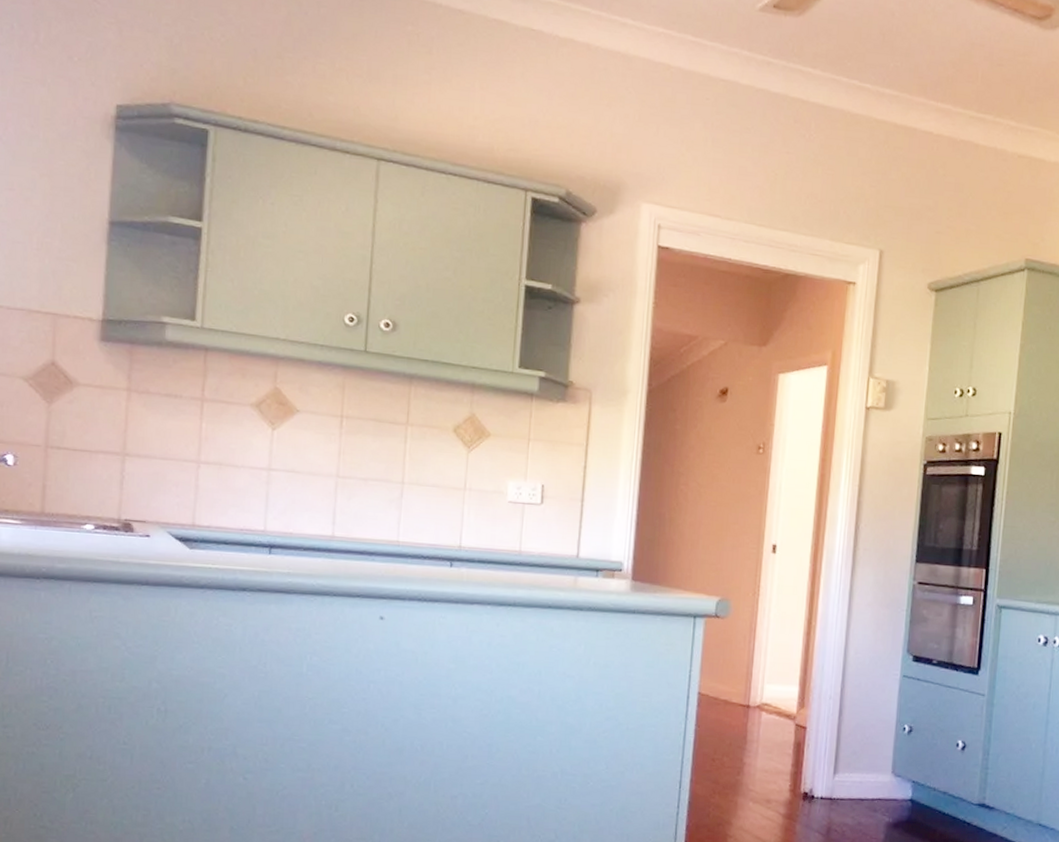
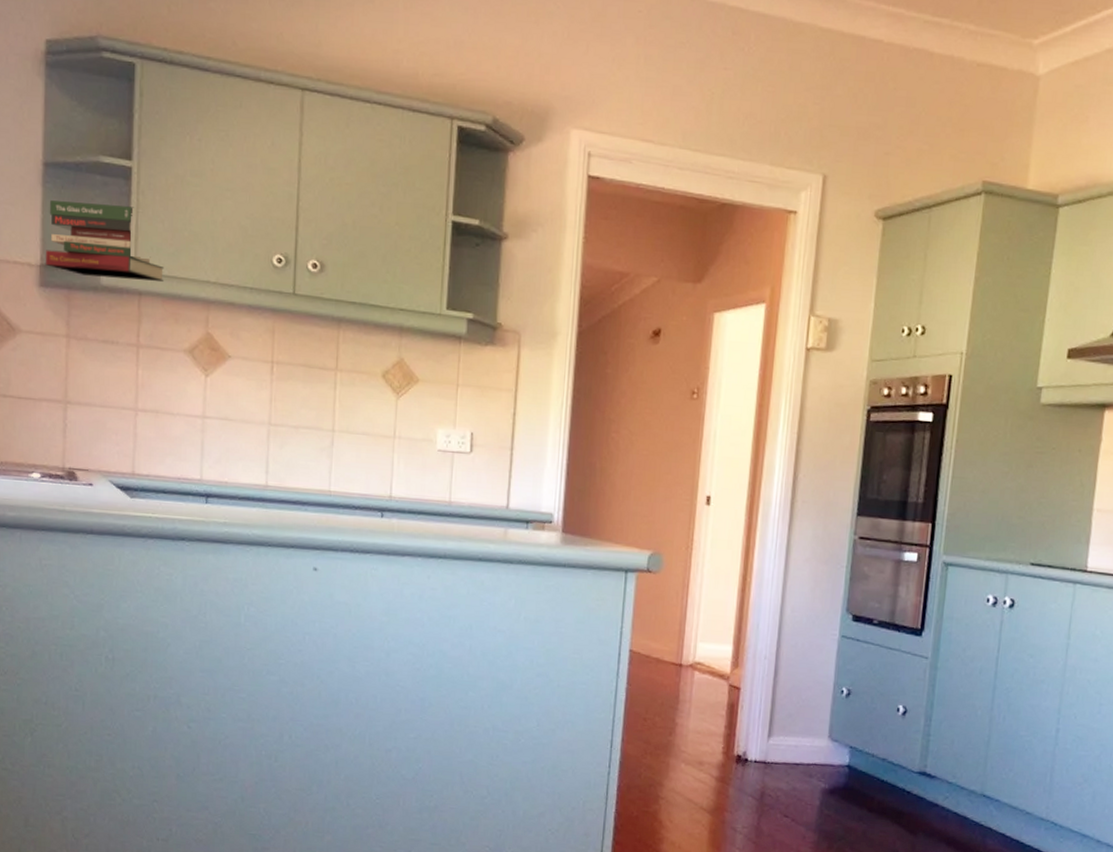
books: none [107,258,233,338] -> present [45,200,165,281]

